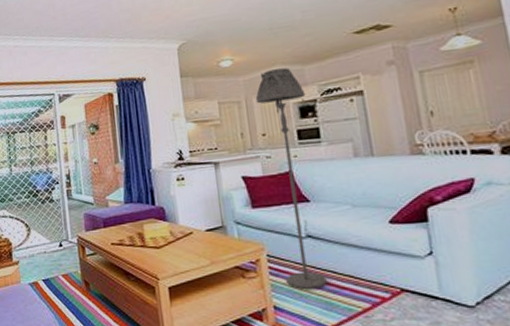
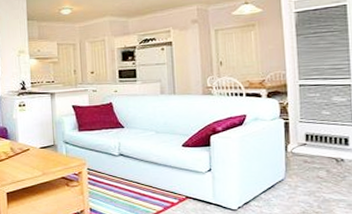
floor lamp: present [255,68,327,289] -> none [88,19,132,195]

